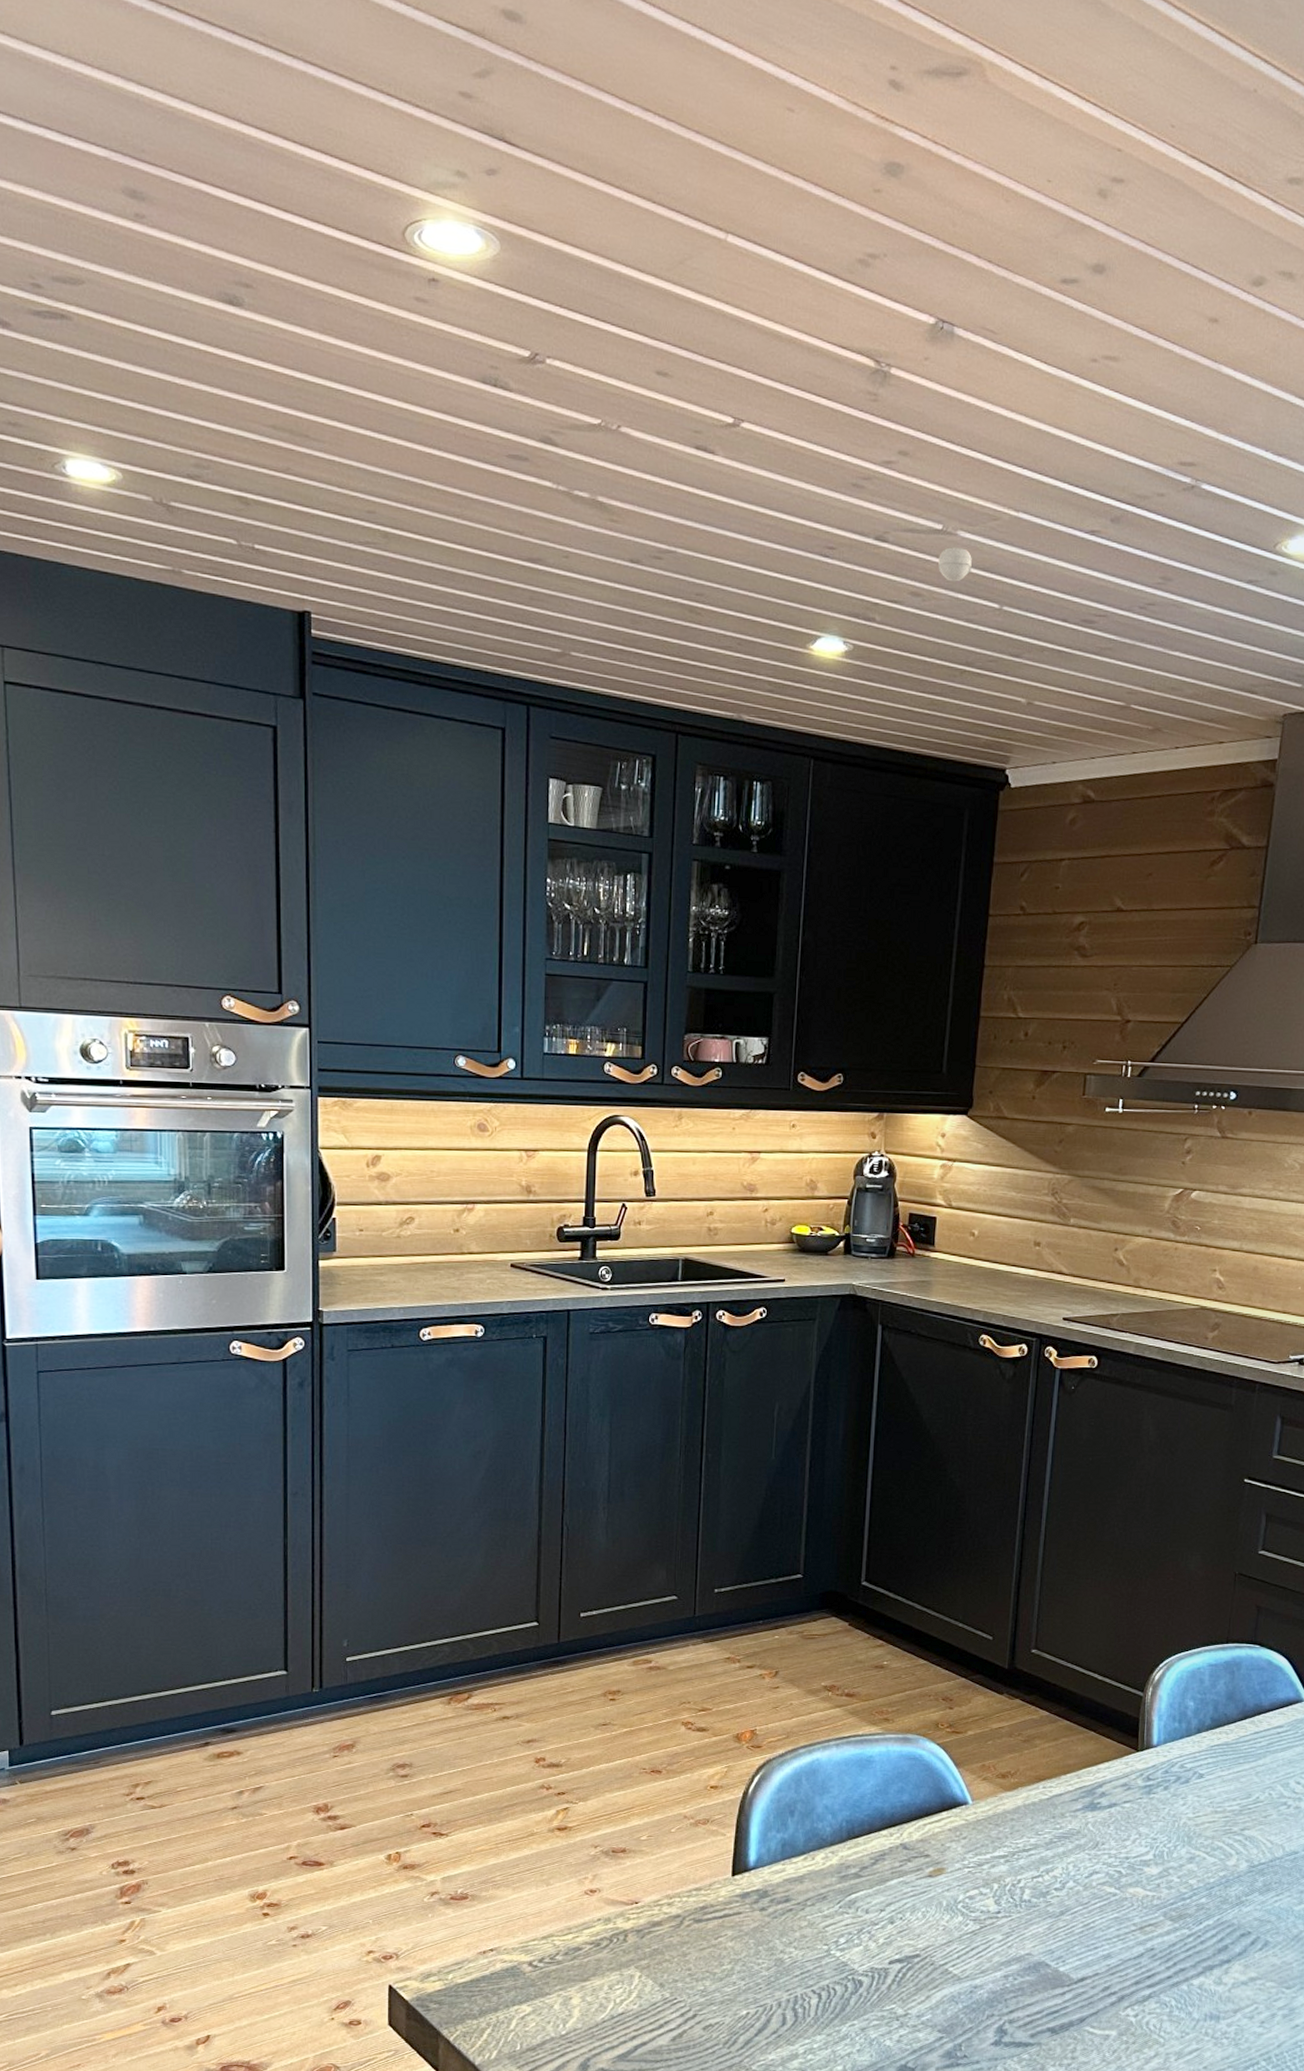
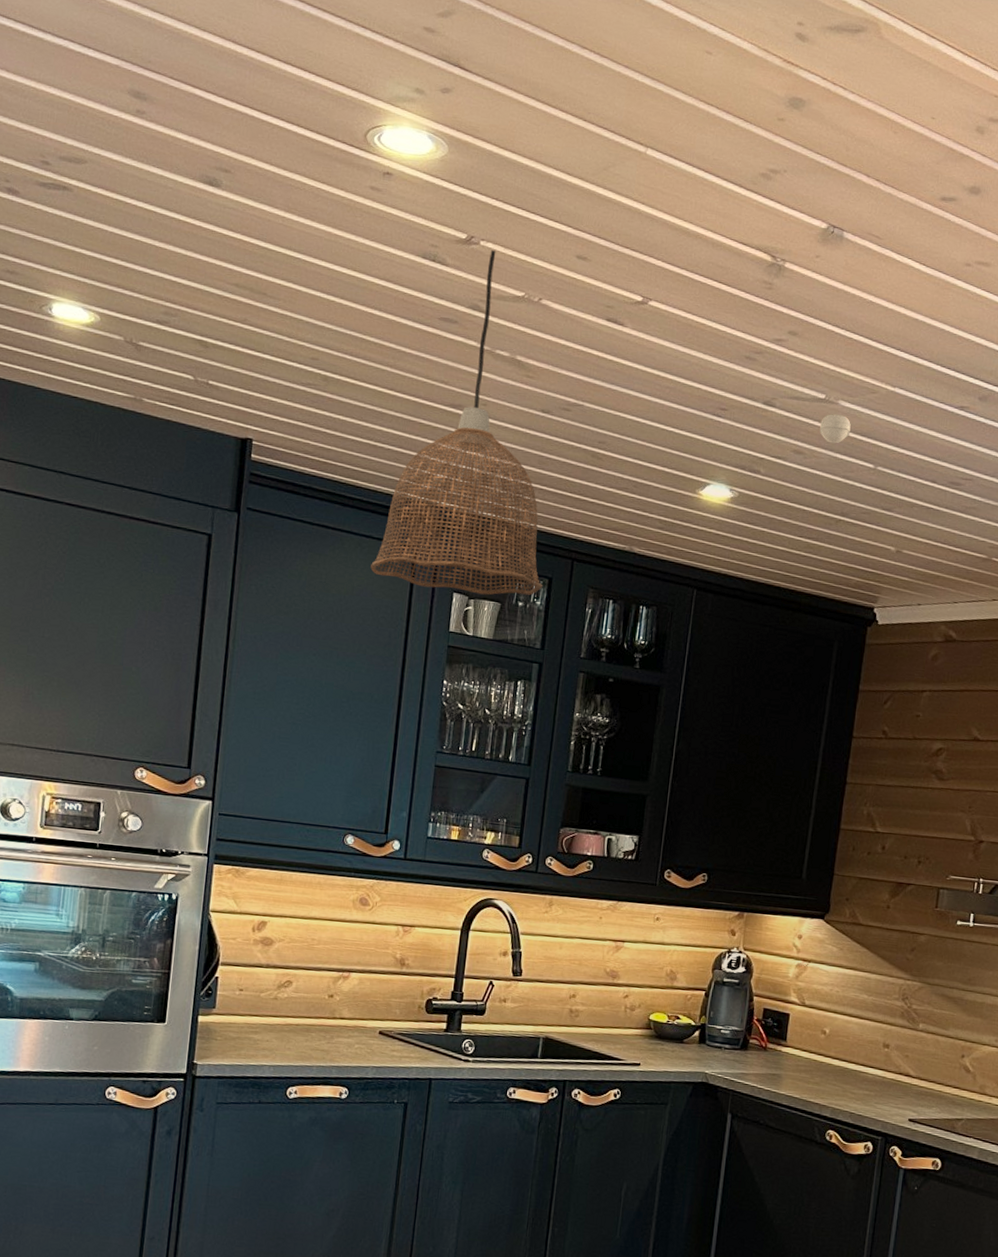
pendant lamp: none [456,369,646,779] -> present [370,250,542,595]

